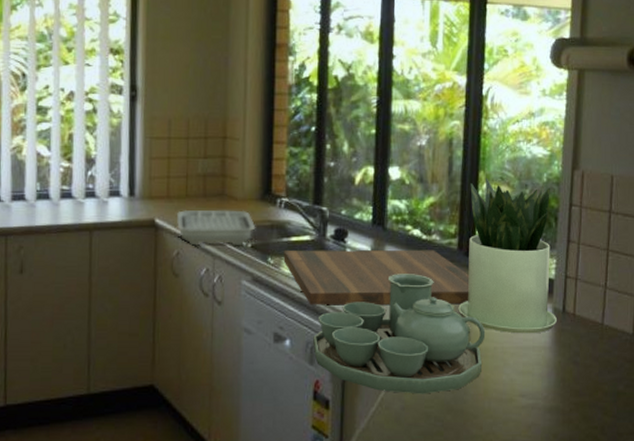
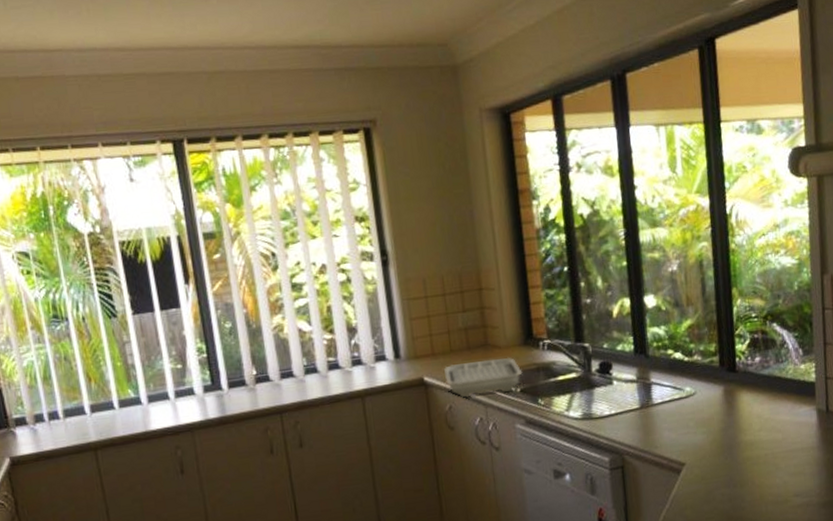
cutting board: present [283,249,470,305] -> none [552,370,735,439]
tea set: present [313,274,486,394] -> none [591,395,756,510]
planter: present [458,177,558,334] -> none [724,293,823,439]

